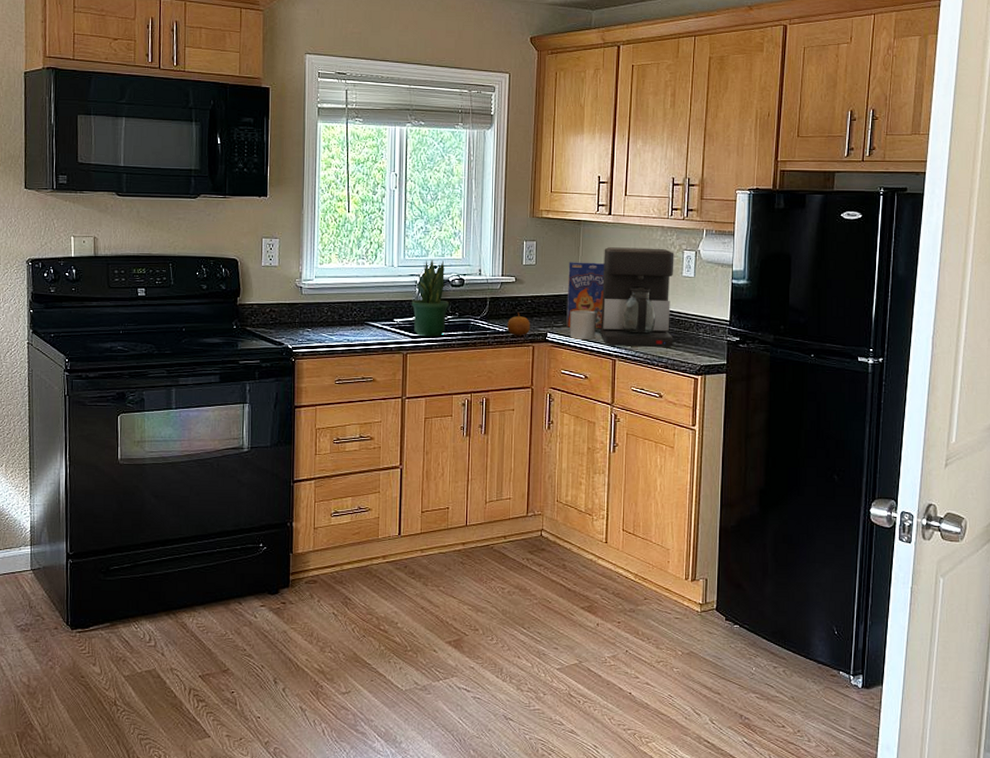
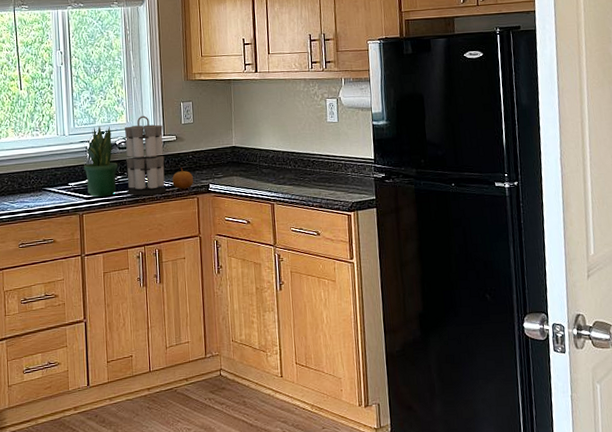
spice rack: none [456,252,501,339] -> present [124,115,167,196]
cereal box: present [566,262,605,328] -> none [223,116,259,178]
mug: present [570,310,597,340] -> none [228,160,254,188]
coffee maker: present [600,247,674,348] -> none [254,98,325,192]

